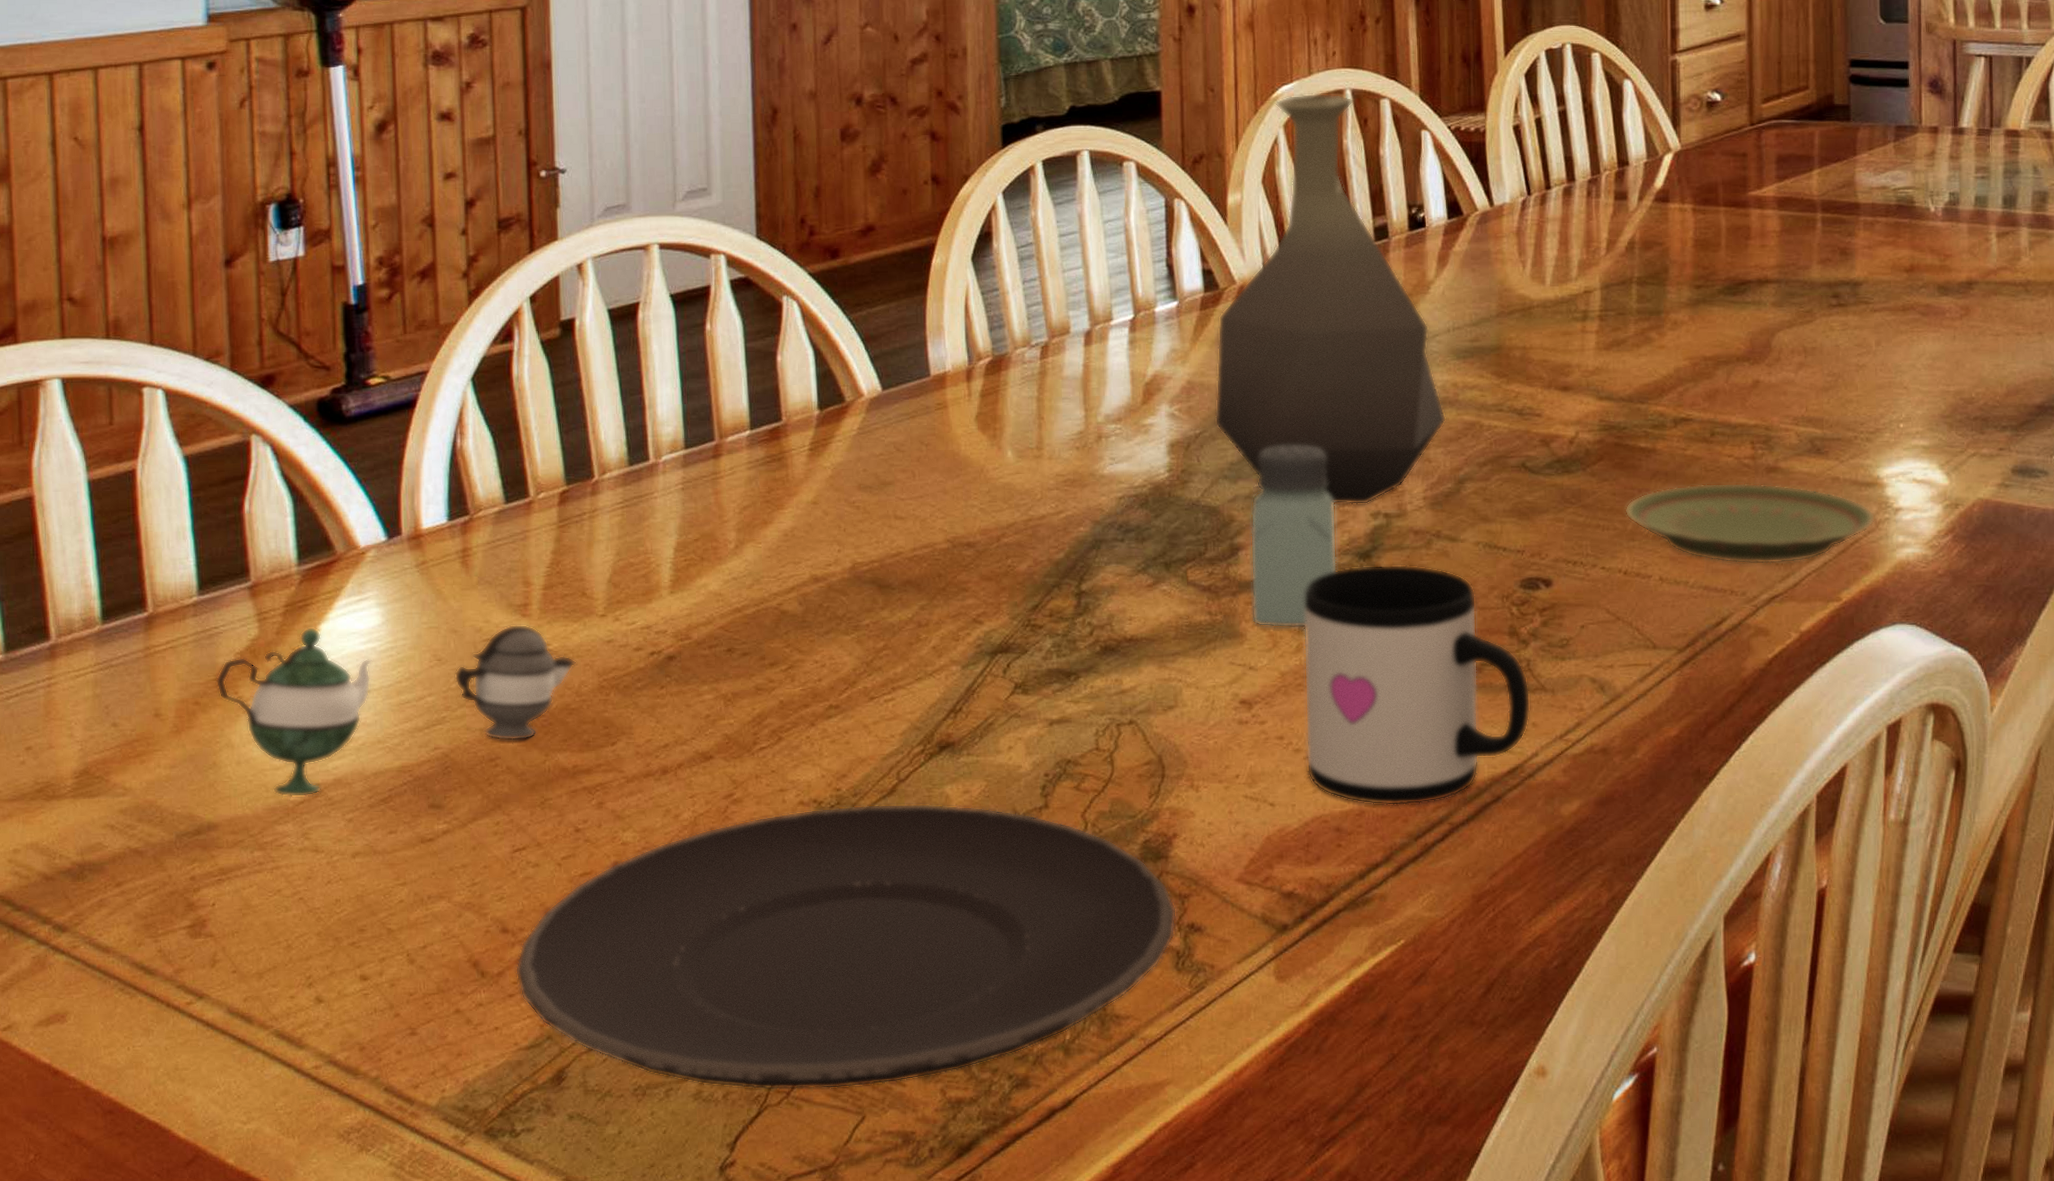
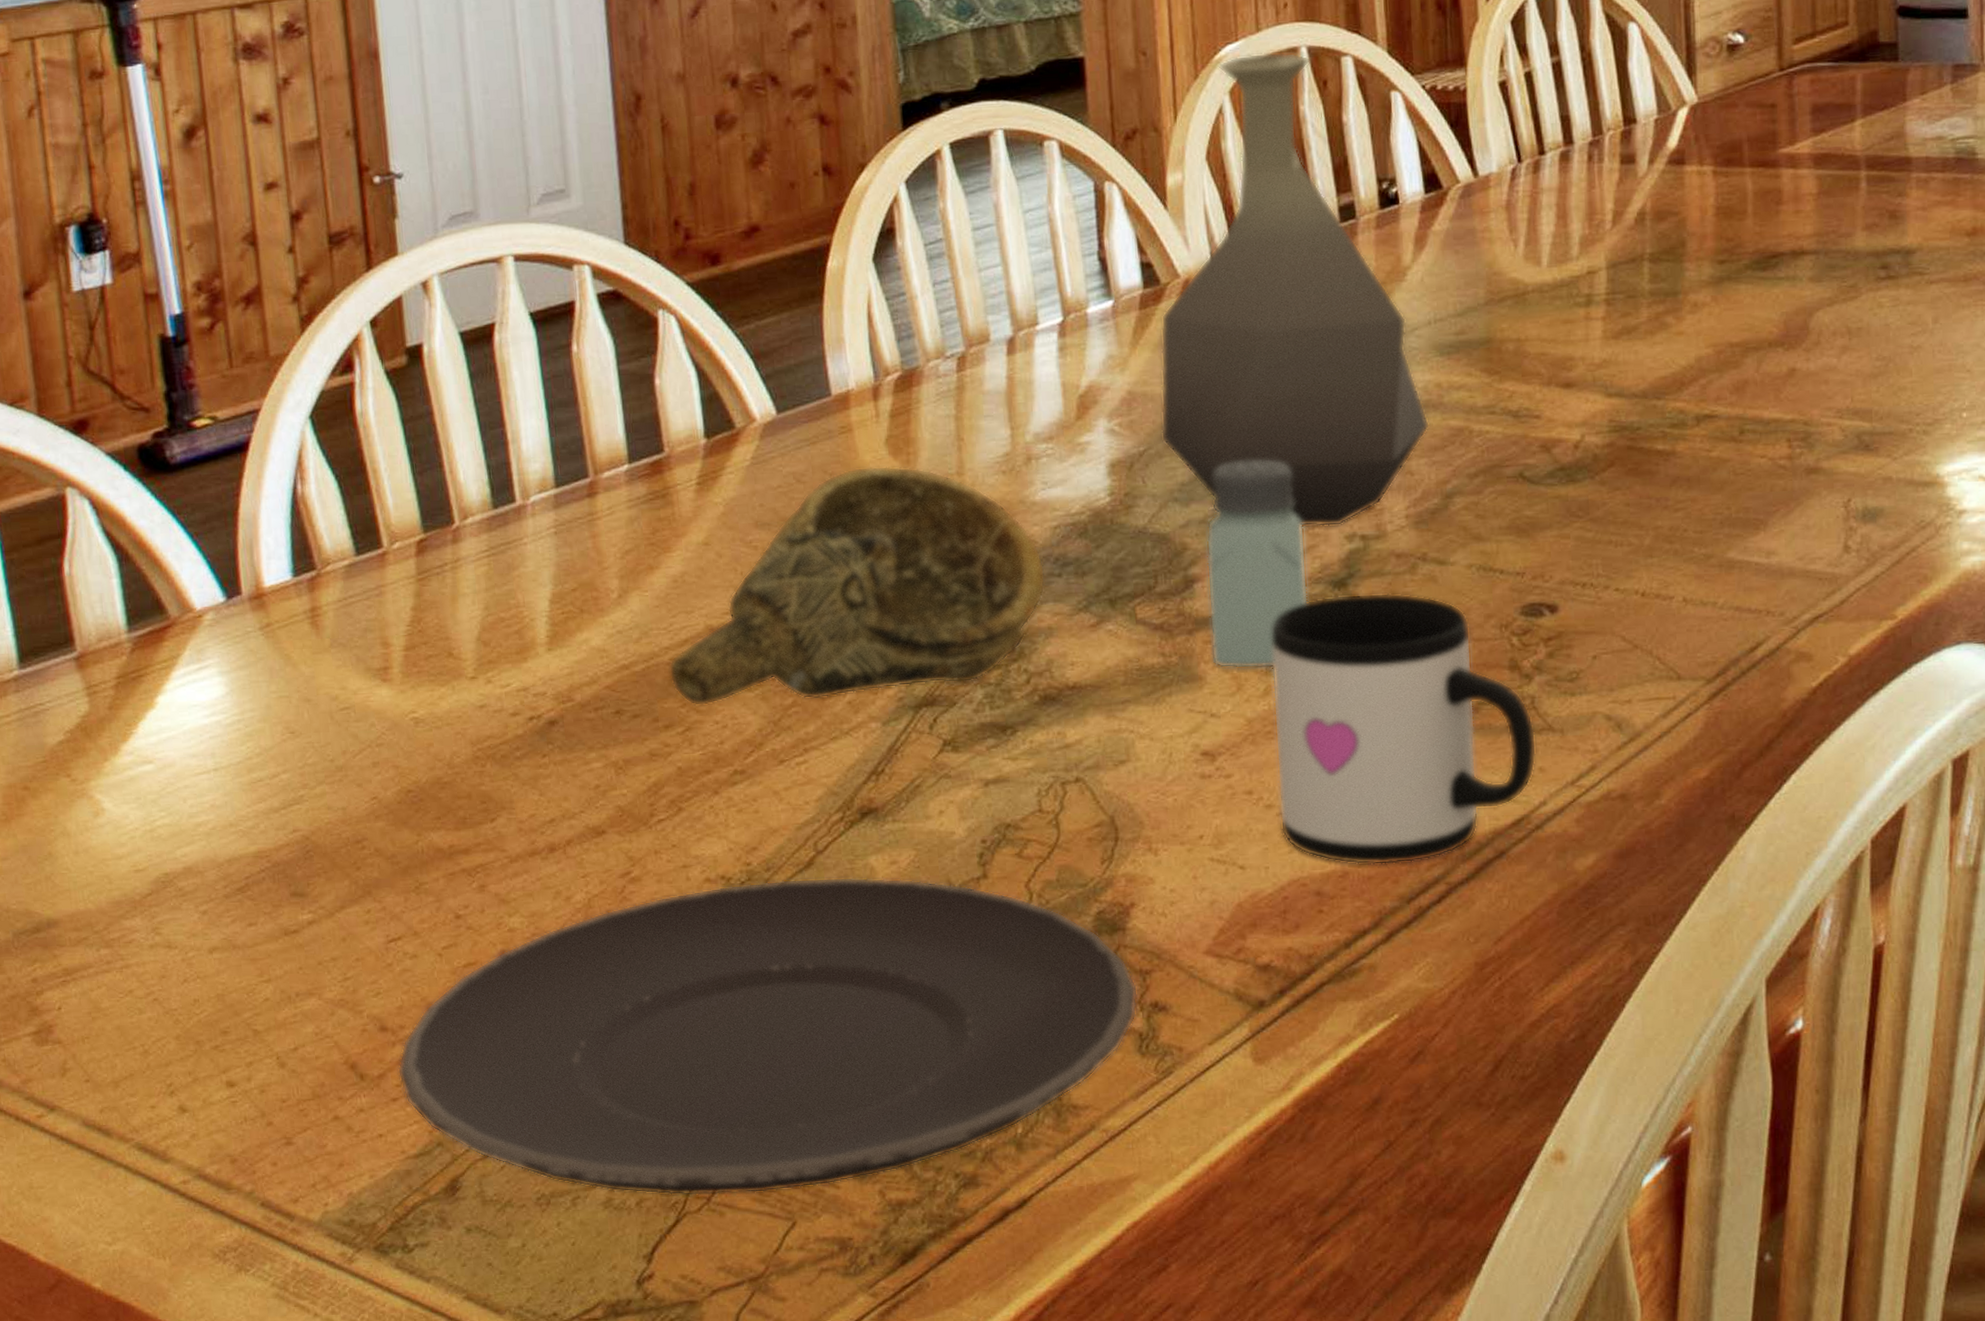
teapot: present [215,624,578,798] -> none [45,690,448,889]
decorative bowl: none [776,439,1110,647] -> present [668,465,1046,706]
plate: present [1625,482,1876,565] -> none [1641,486,1936,580]

